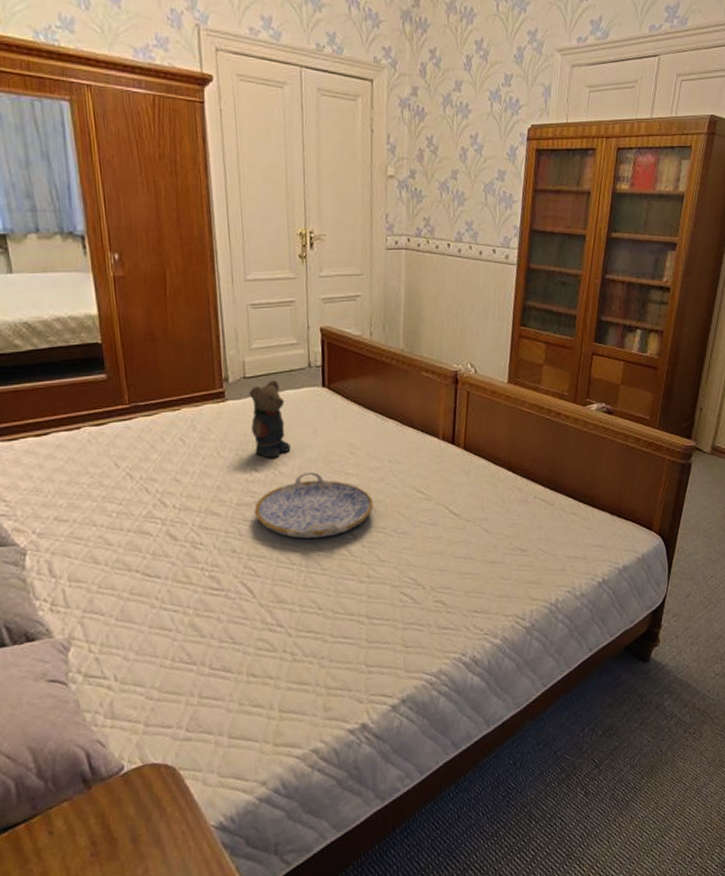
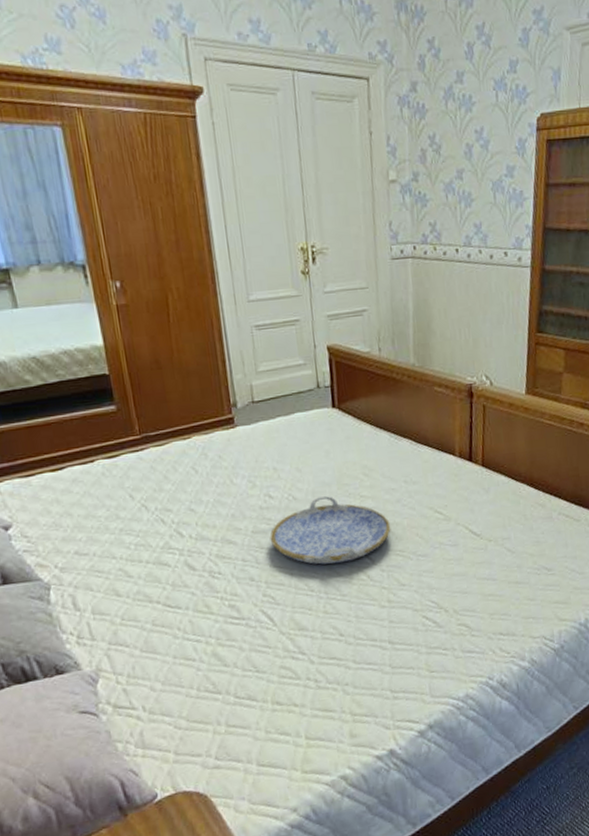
teddy bear: present [249,380,291,458] -> none [258,403,304,484]

